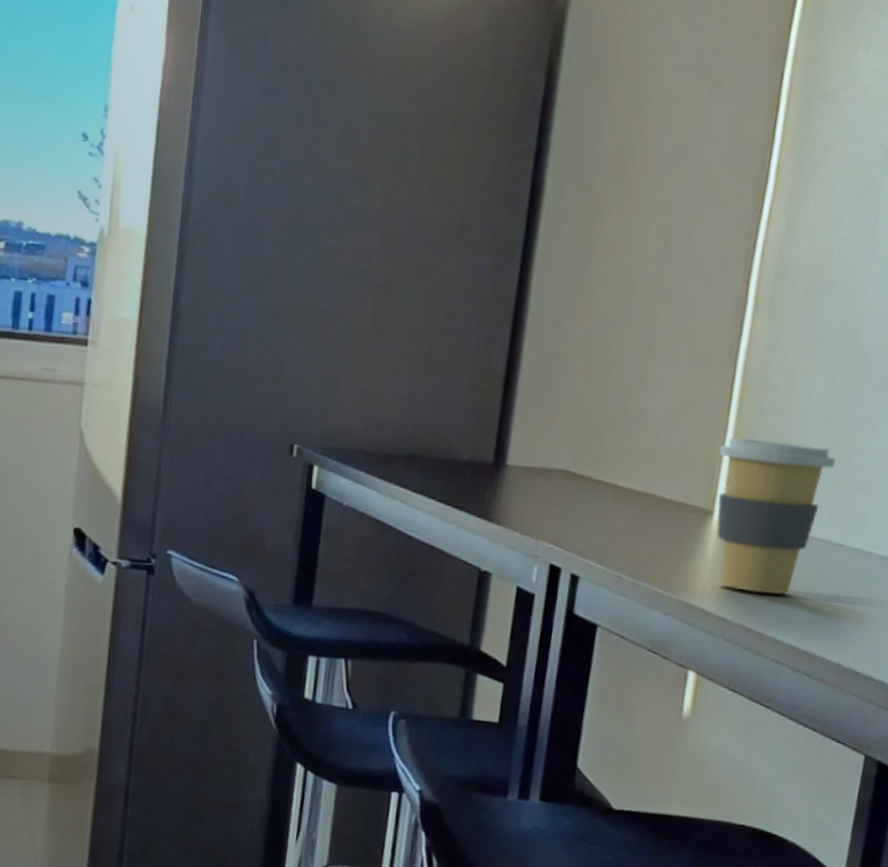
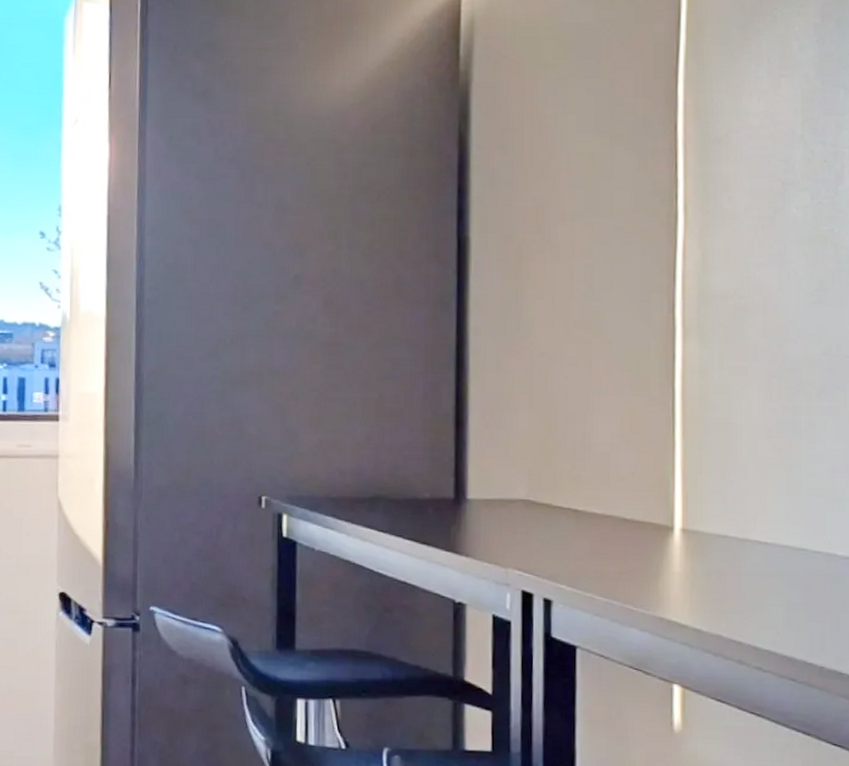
coffee cup: present [716,437,836,595] -> none [671,455,785,603]

